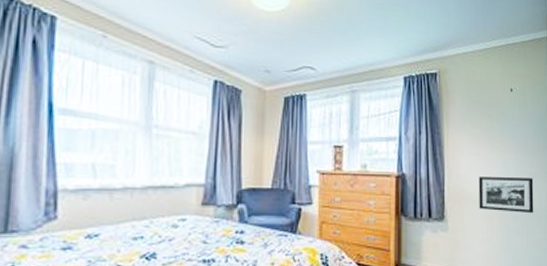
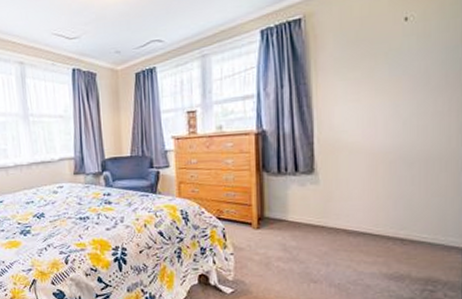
picture frame: present [478,177,534,214] -> none [358,119,438,160]

